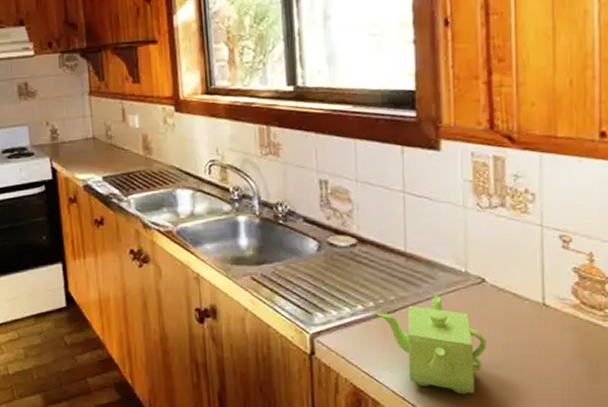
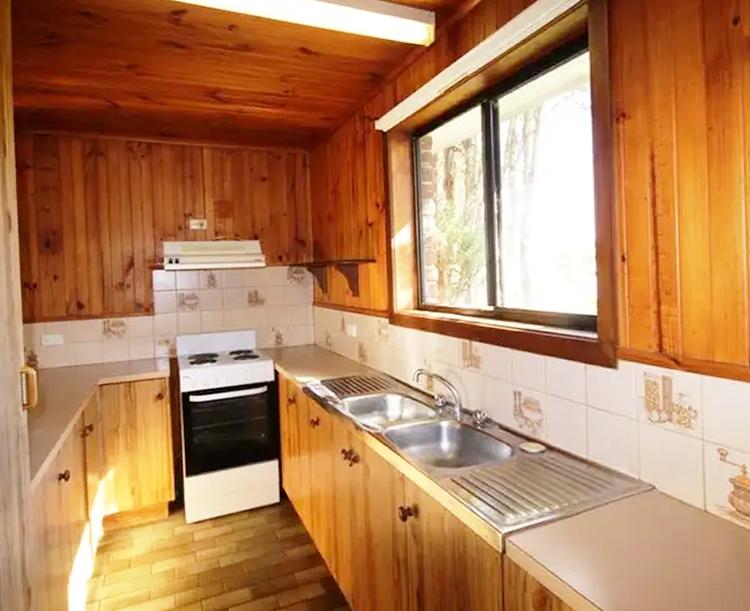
teapot: present [377,295,487,394] -> none [562,500,657,594]

